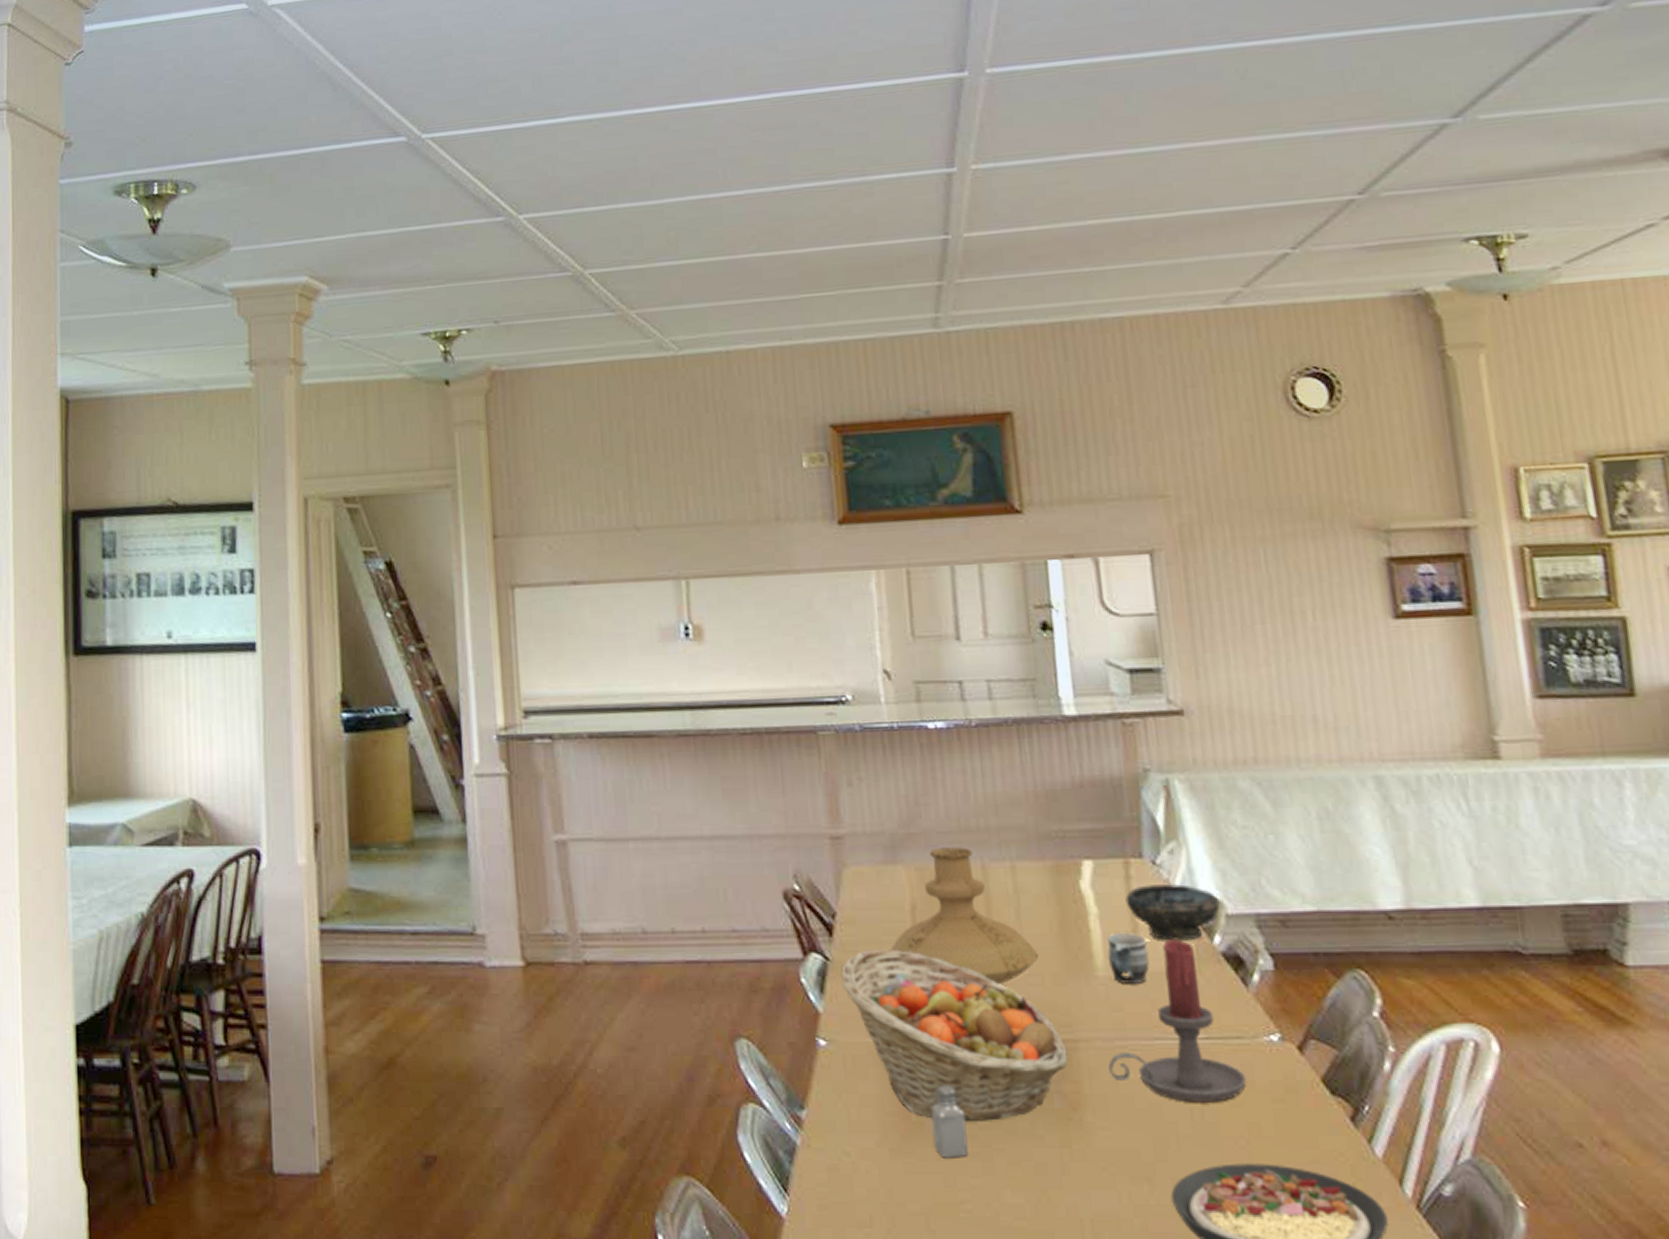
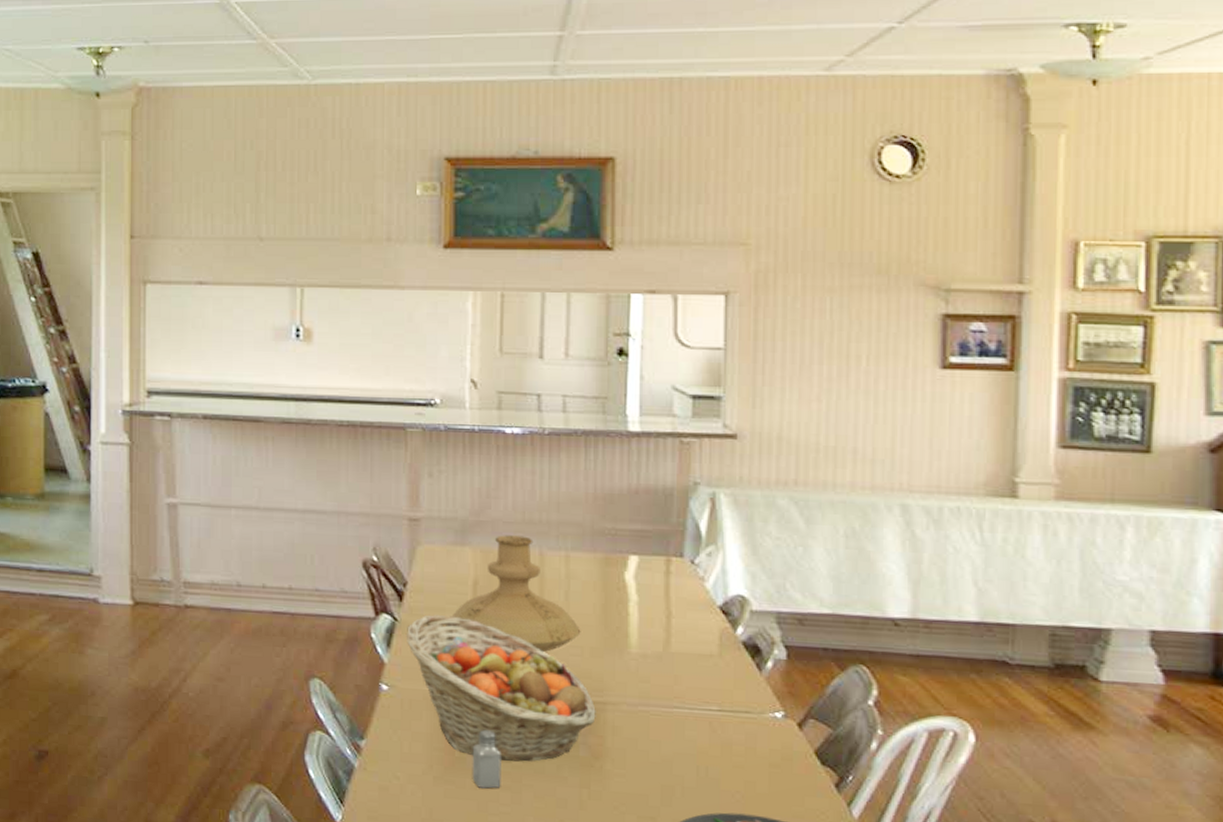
mug: present [1106,932,1150,984] -> none [642,617,678,662]
candle holder: present [1108,939,1247,1103] -> none [631,627,749,763]
bowl: present [1125,883,1220,941] -> none [663,580,747,630]

